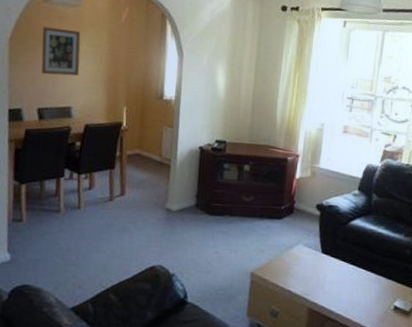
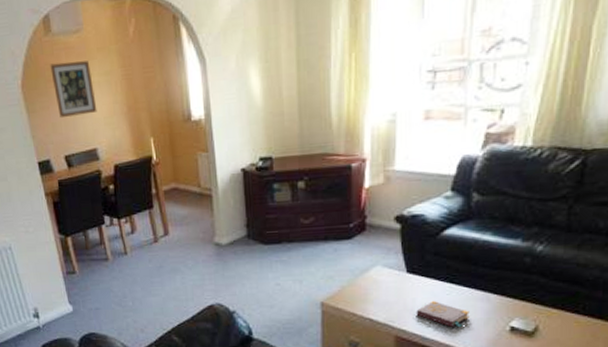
book: none [326,278,366,303] -> present [416,300,470,327]

